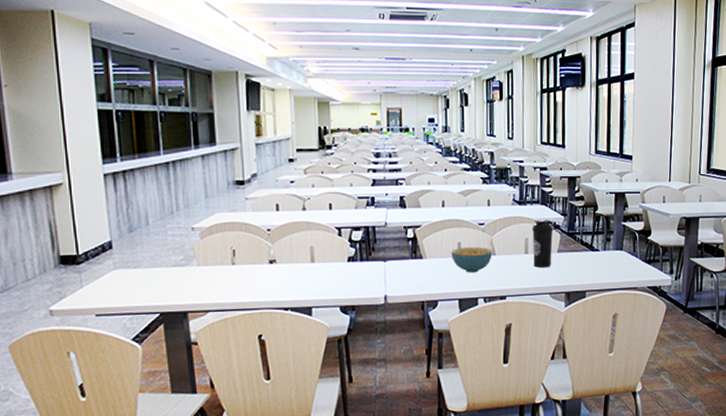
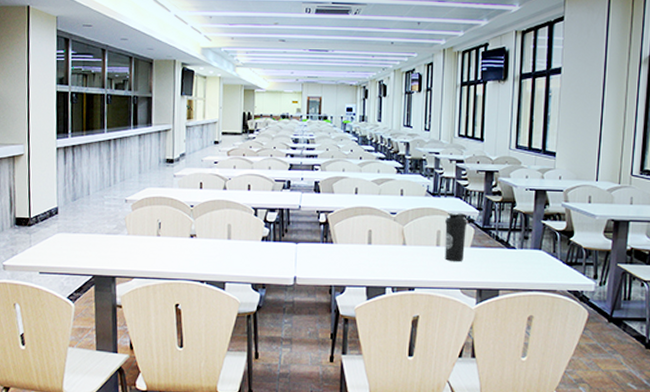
cereal bowl: present [451,246,493,273] -> none [362,234,403,262]

